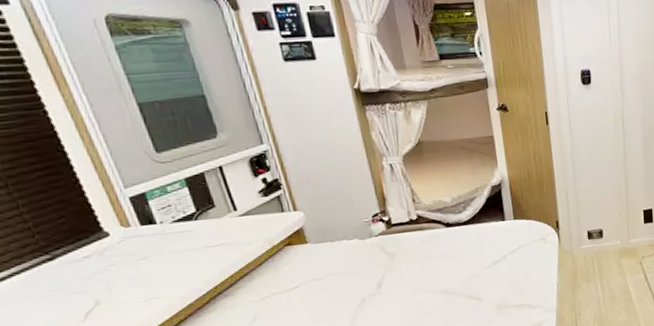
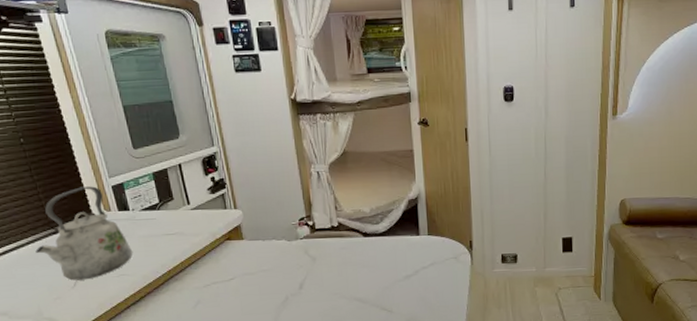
kettle: none [23,199,165,313] -> present [35,186,133,281]

